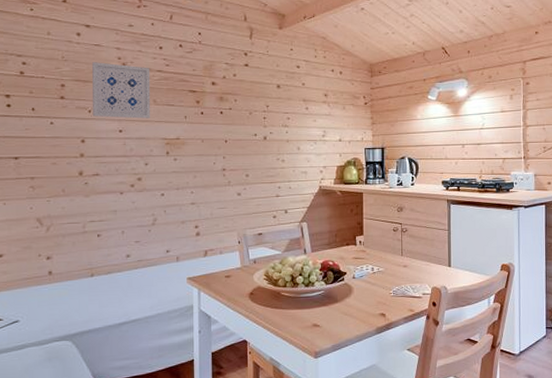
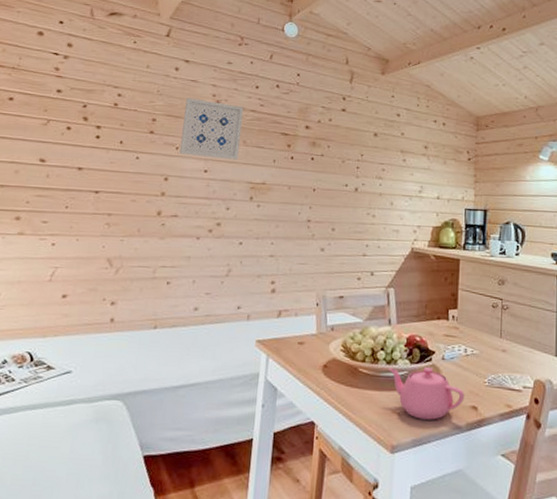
teapot: none [307,286,374,329] -> present [389,367,465,420]

